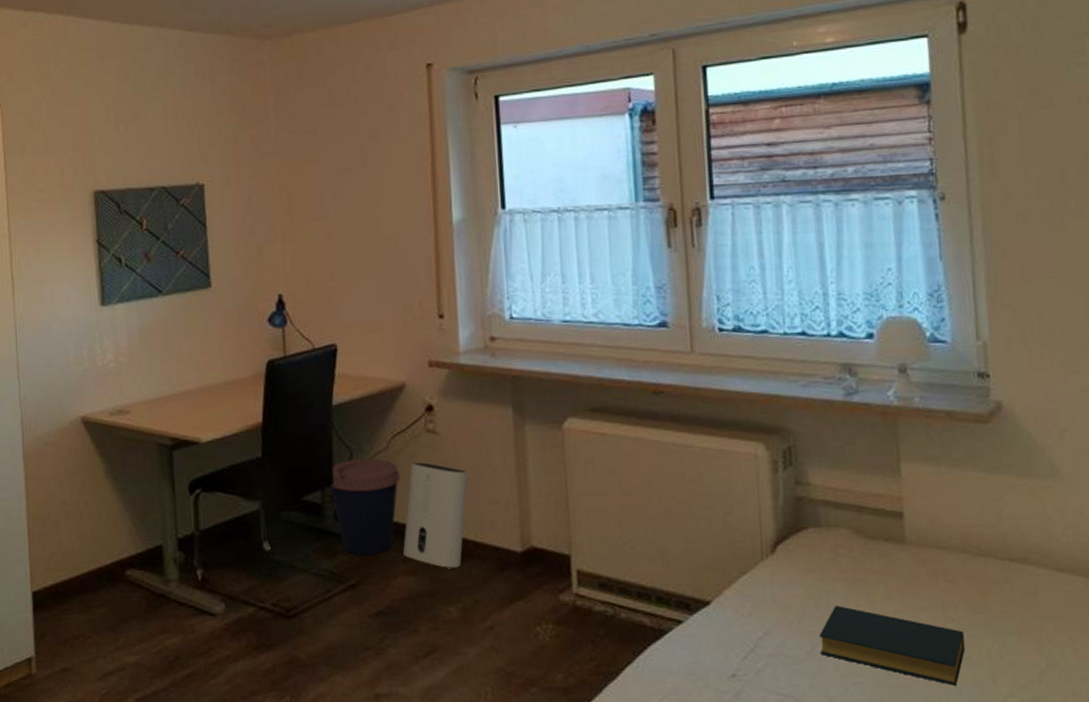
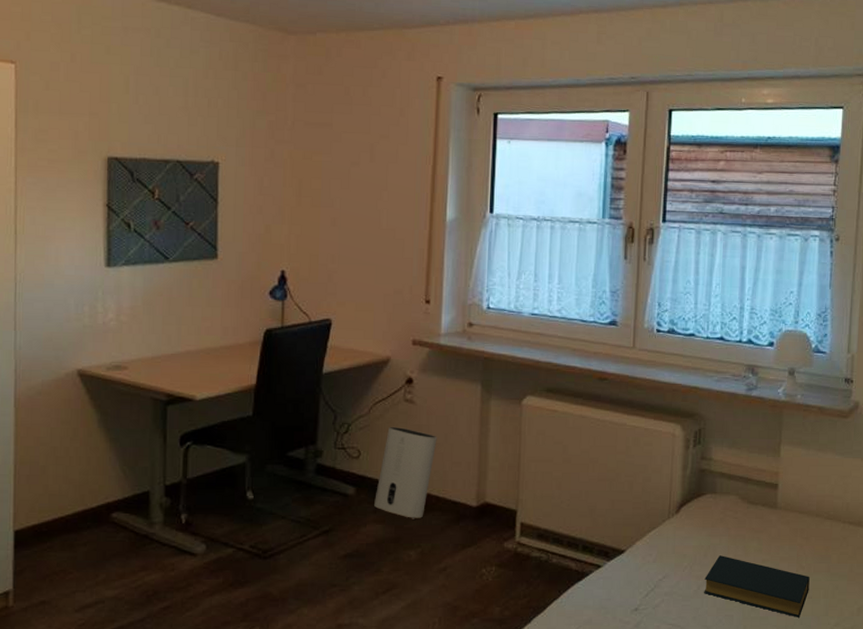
coffee cup: present [330,458,400,555] -> none [314,422,378,505]

